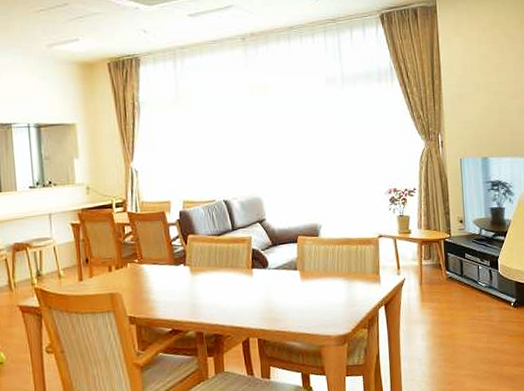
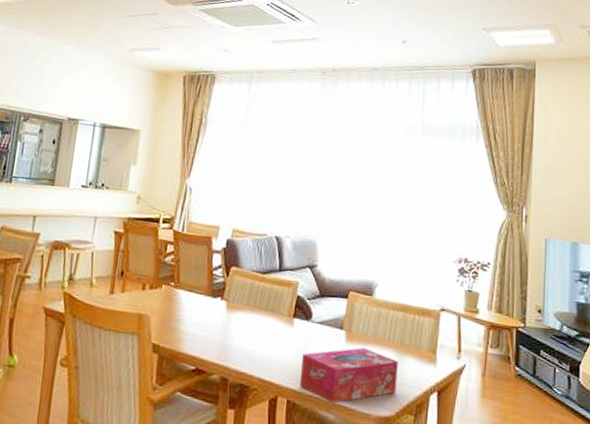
tissue box: none [265,282,350,334] -> present [300,347,399,404]

